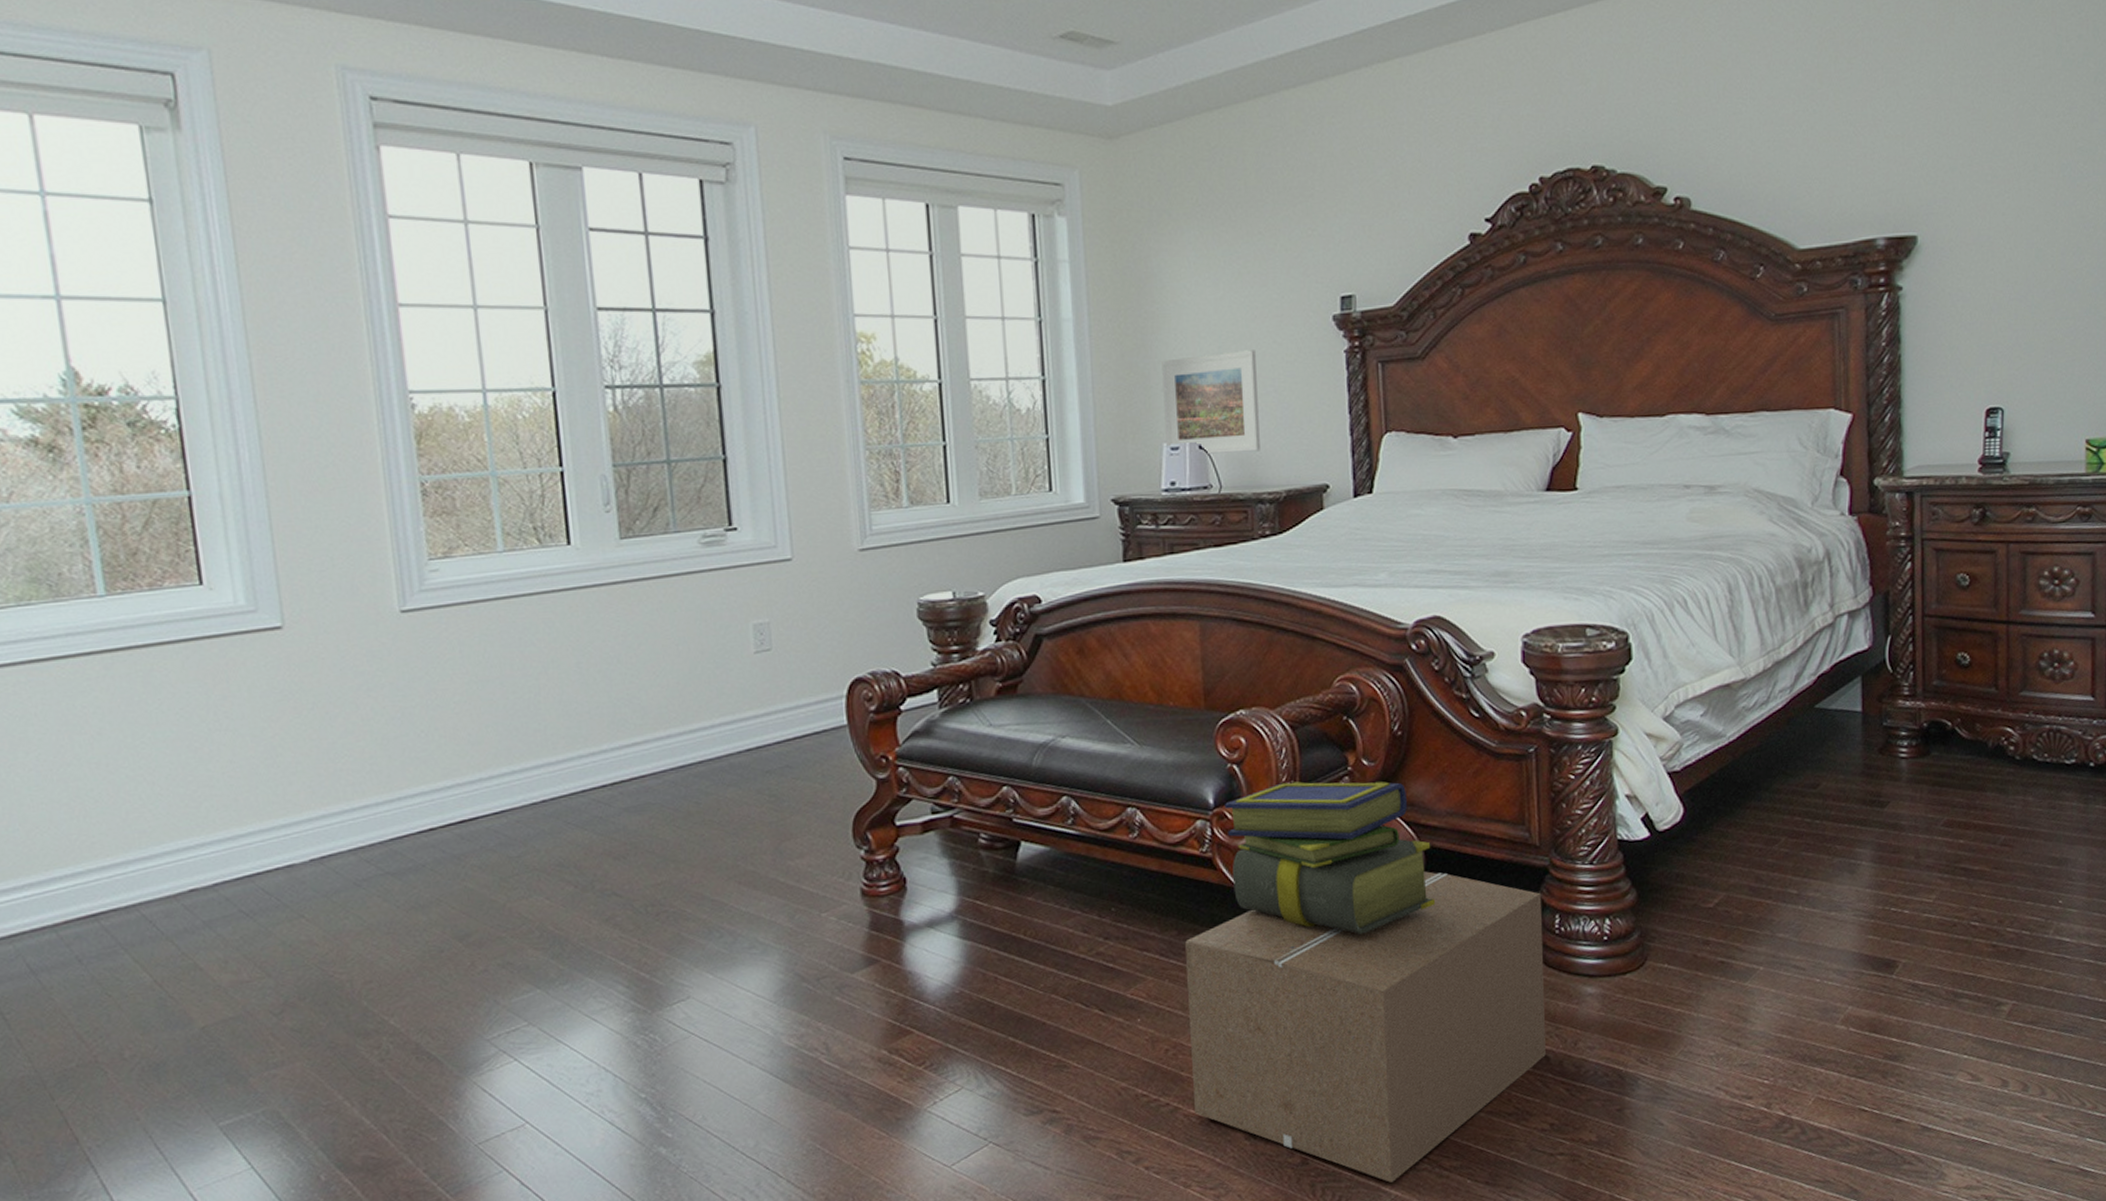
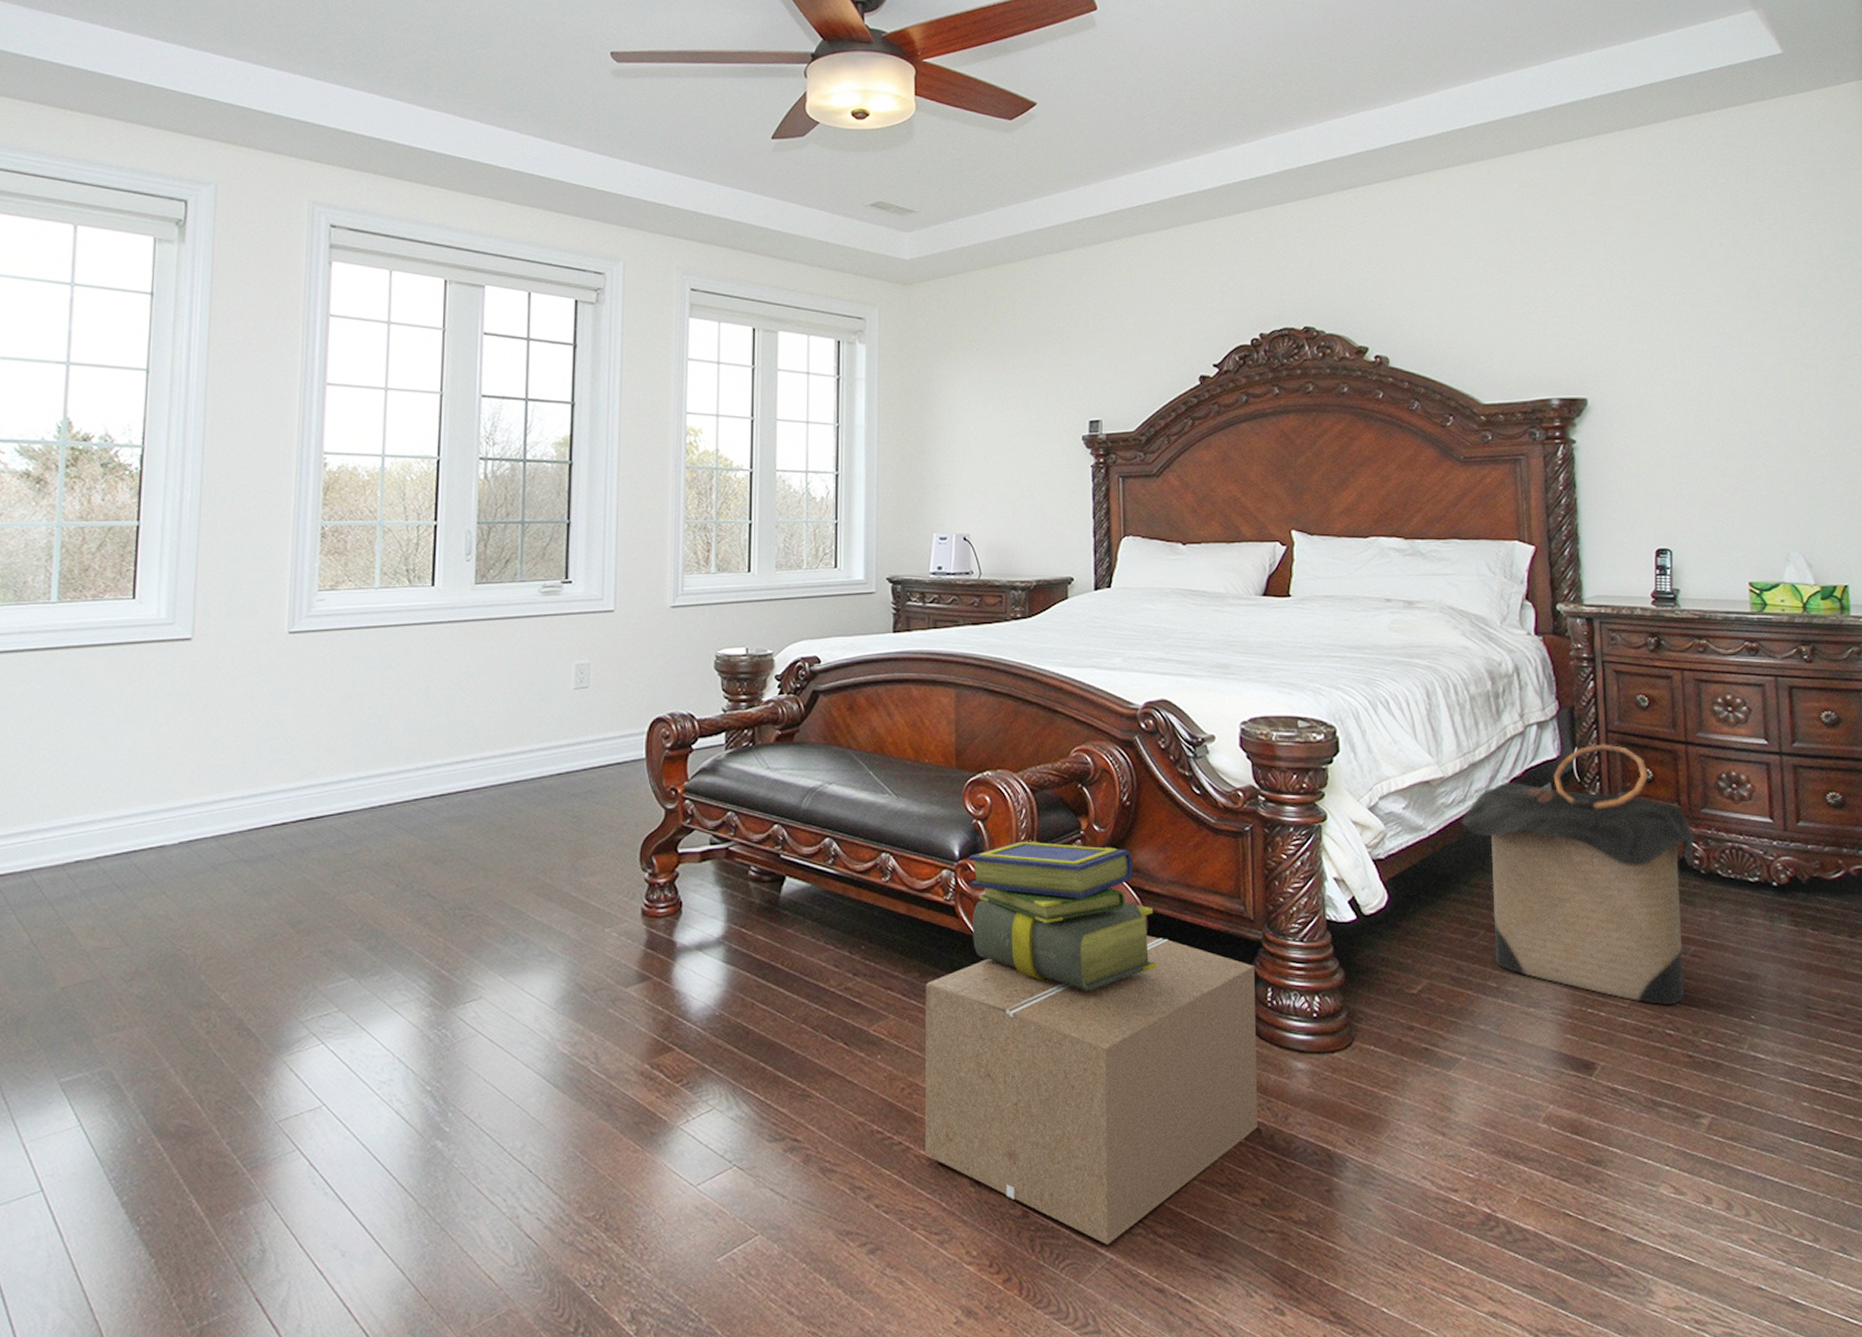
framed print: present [1161,350,1260,454] -> none [936,460,1016,545]
laundry hamper: none [1763,629,2015,898] -> present [1461,744,1698,1006]

